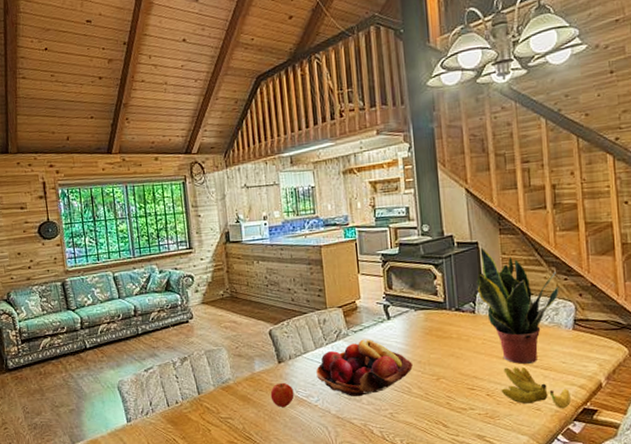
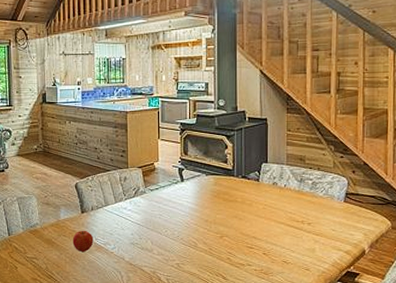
fruit basket: present [316,338,414,397] -> none [114,197,201,248]
potted plant: present [475,247,560,364] -> none [262,124,336,229]
banana: present [501,367,571,409] -> none [276,231,337,271]

